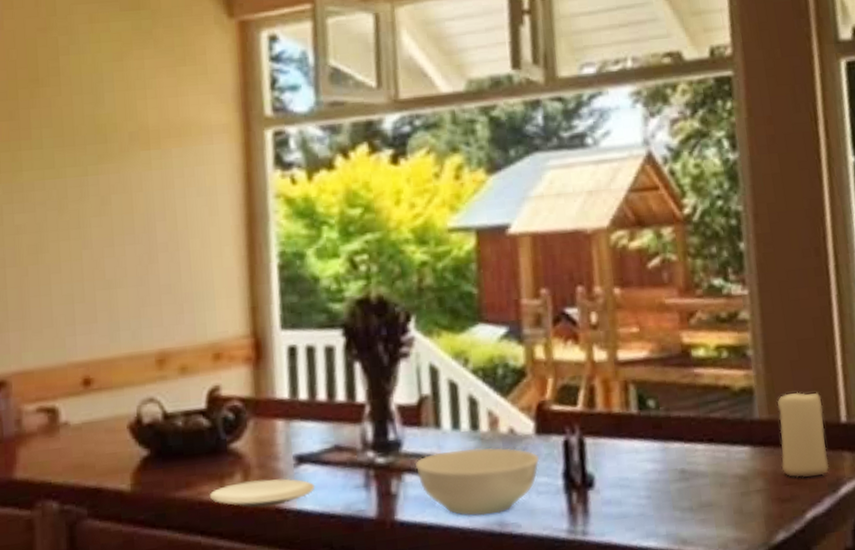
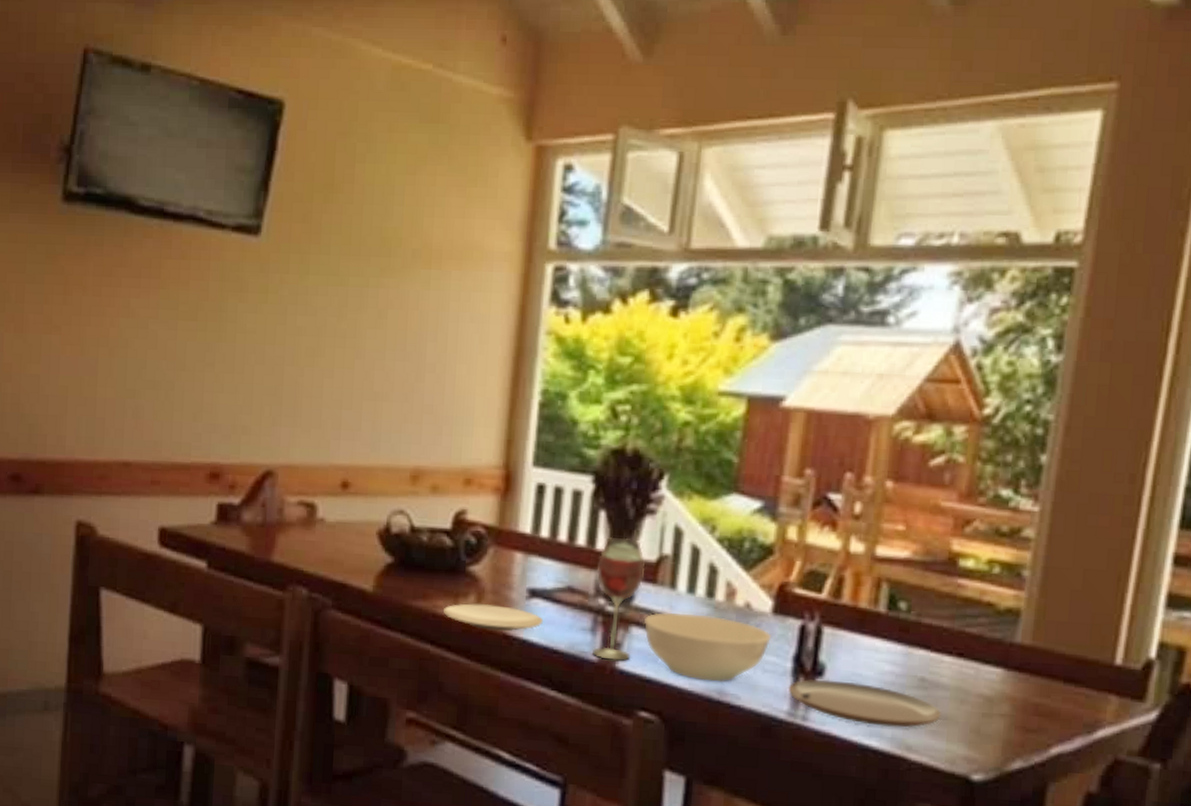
wineglass: none [360,385,408,514] -> present [593,536,645,661]
plate: none [563,486,707,527] -> present [788,679,943,728]
candle: present [777,392,830,478] -> none [1034,622,1098,715]

